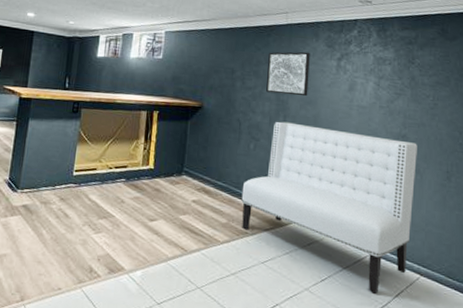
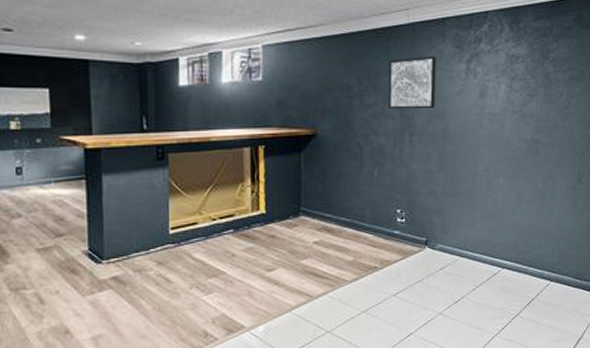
sofa: present [241,121,417,294] -> none [368,141,550,306]

